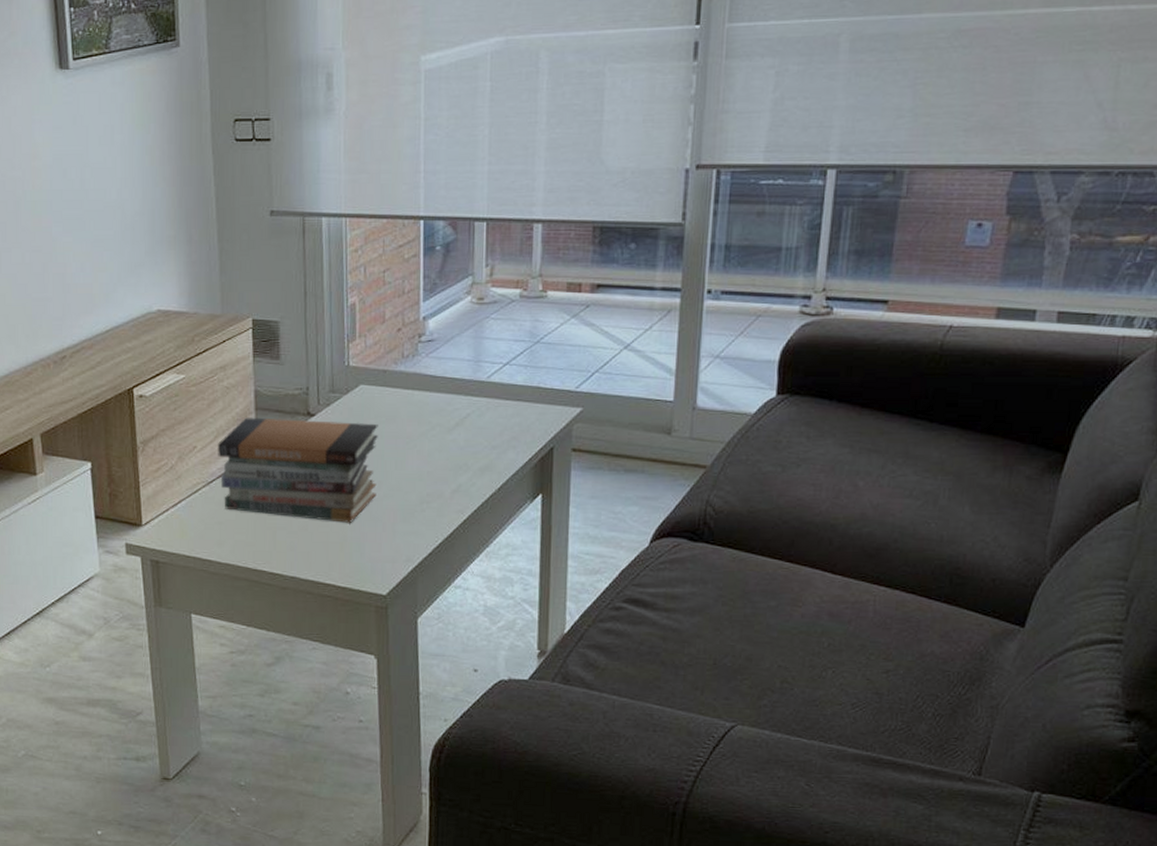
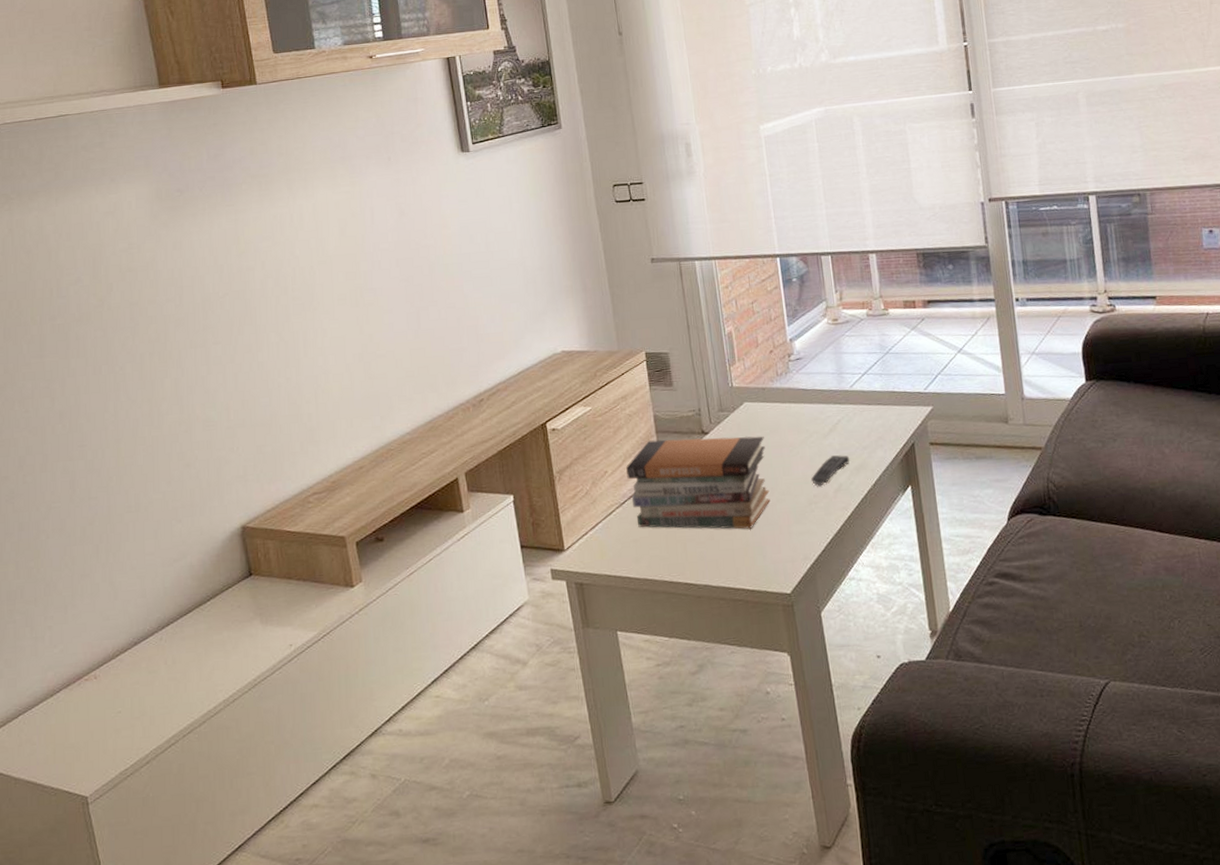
remote control: none [425,453,475,485] -> present [810,455,850,487]

